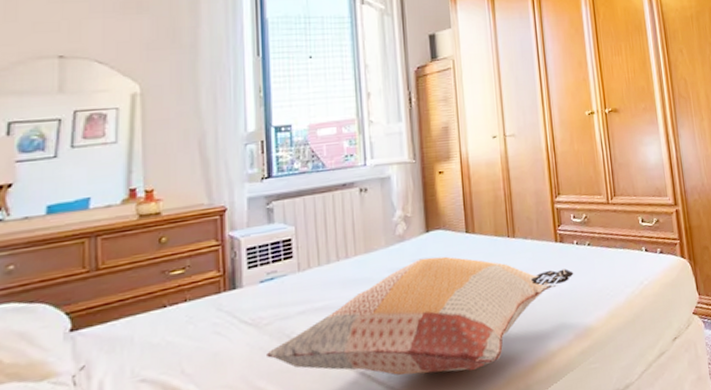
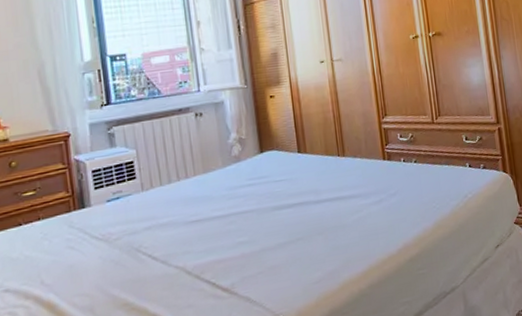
decorative pillow: present [267,256,574,376] -> none [118,175,402,283]

